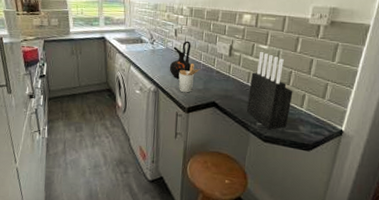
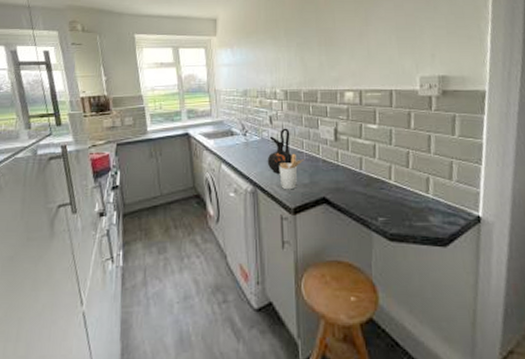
knife block: present [246,52,293,130] -> none [363,133,415,225]

